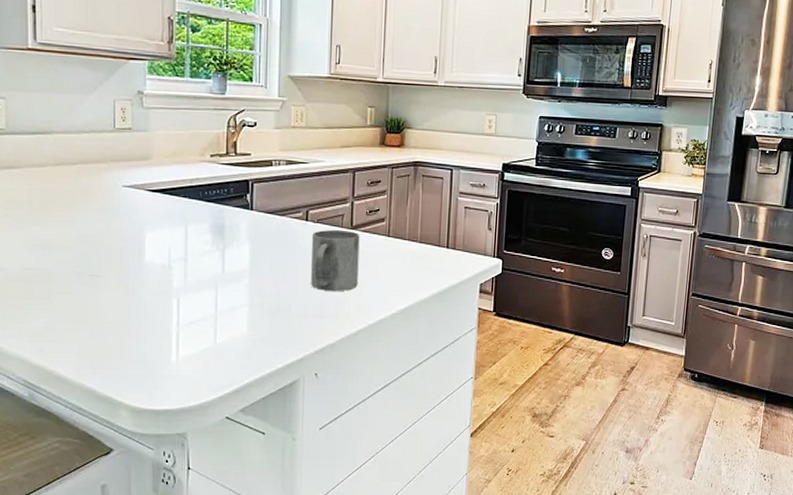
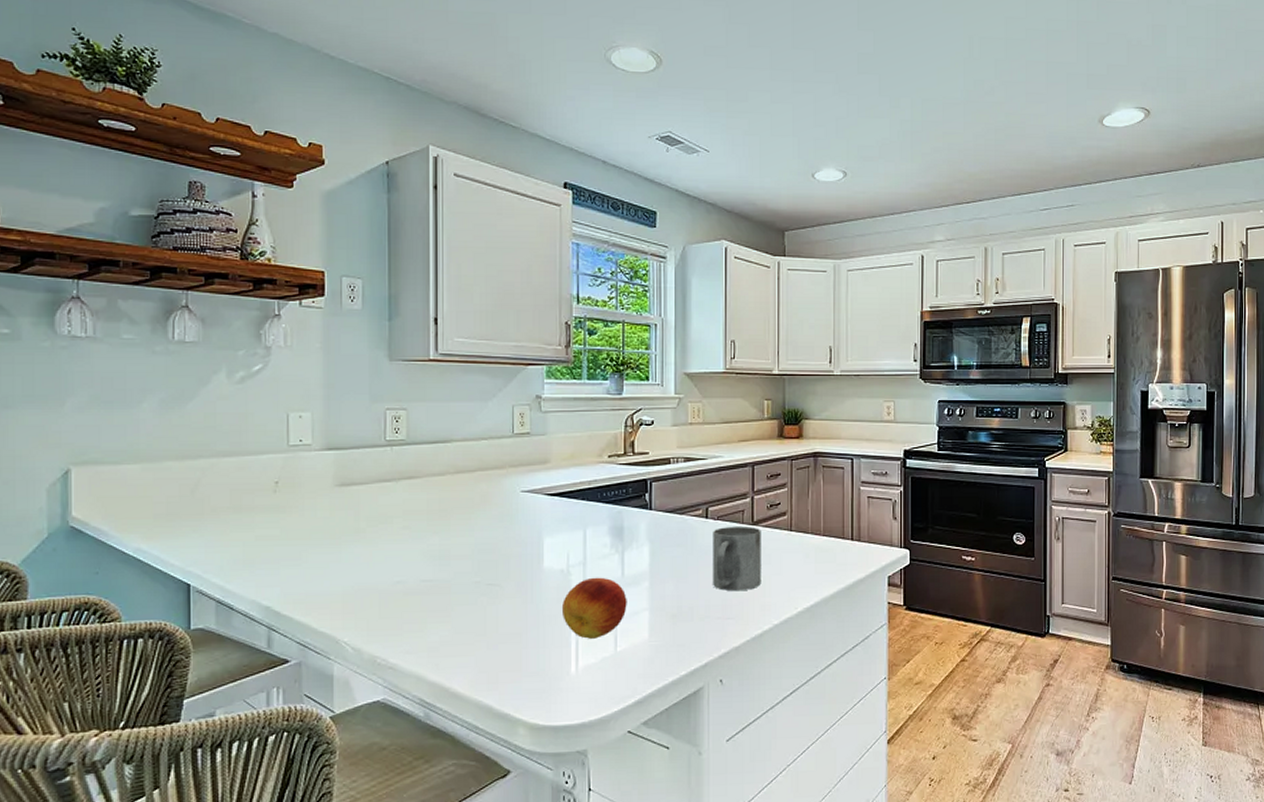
fruit: none [162,272,227,331] -> present [561,577,627,639]

